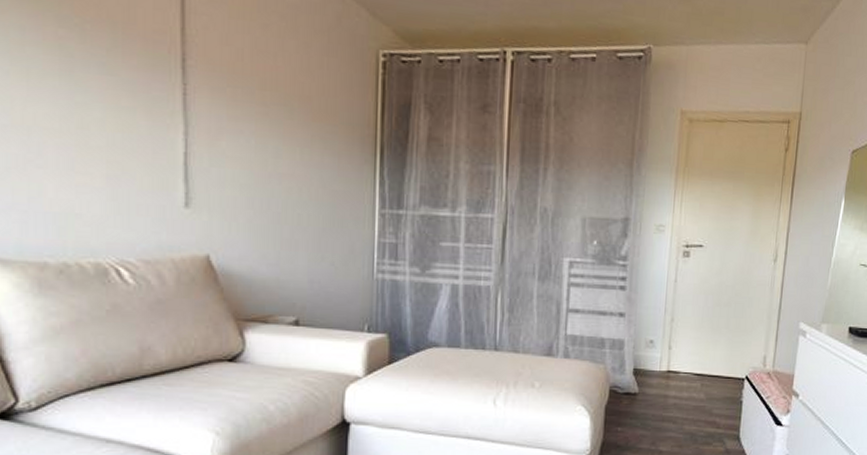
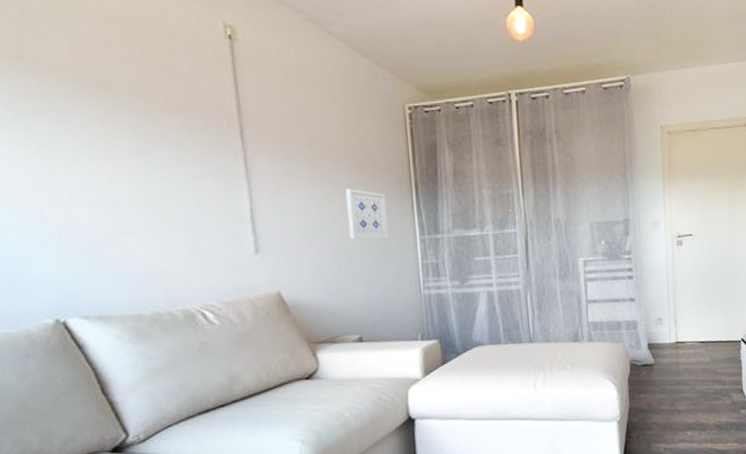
wall art: none [297,143,345,208] -> present [346,188,389,240]

